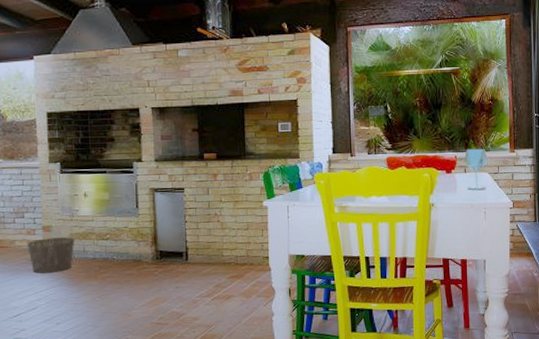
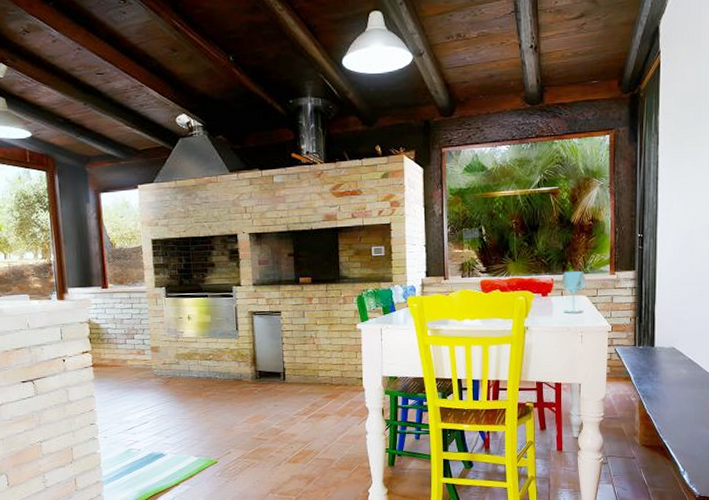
basket: present [27,237,75,274] -> none [137,357,181,391]

